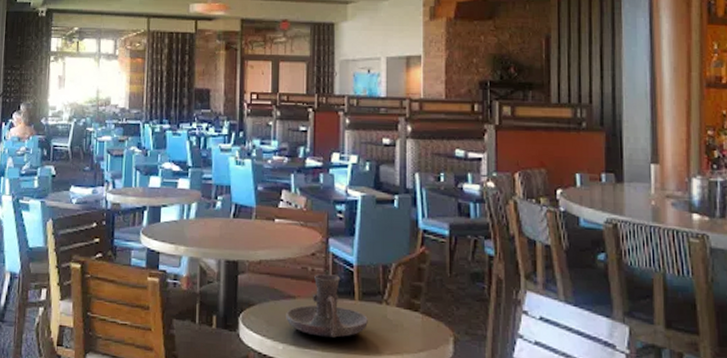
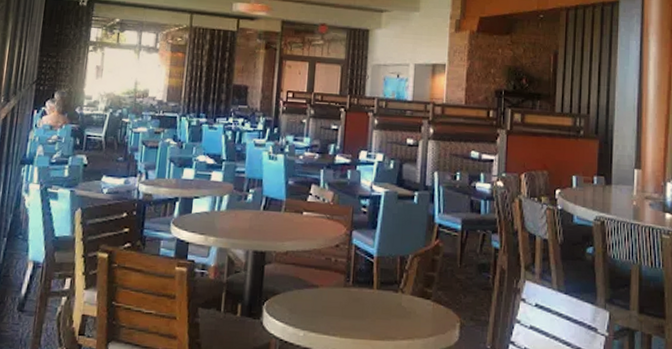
candle holder: present [286,274,368,338] -> none [308,264,384,325]

